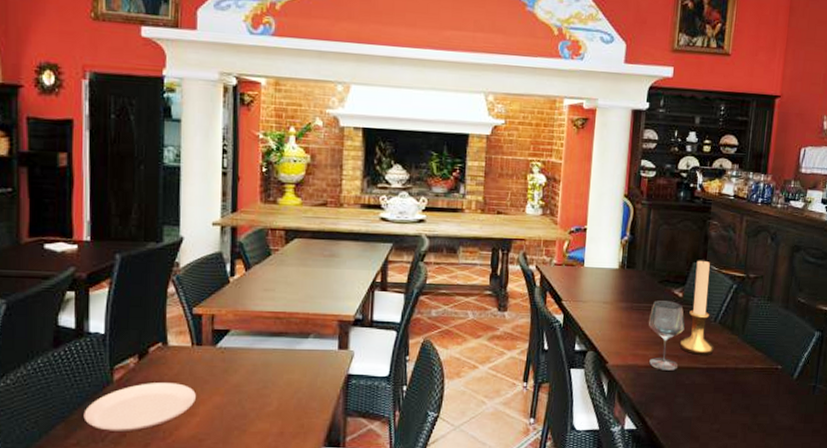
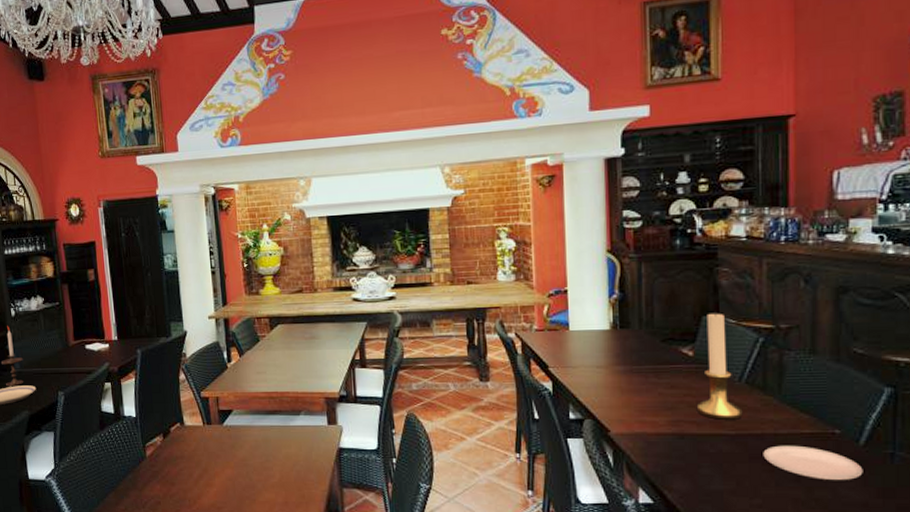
plate: present [83,383,196,431] -> none [127,458,211,499]
wine glass: present [648,300,685,371] -> none [653,361,700,438]
plate: none [725,378,794,409] -> present [763,445,863,481]

